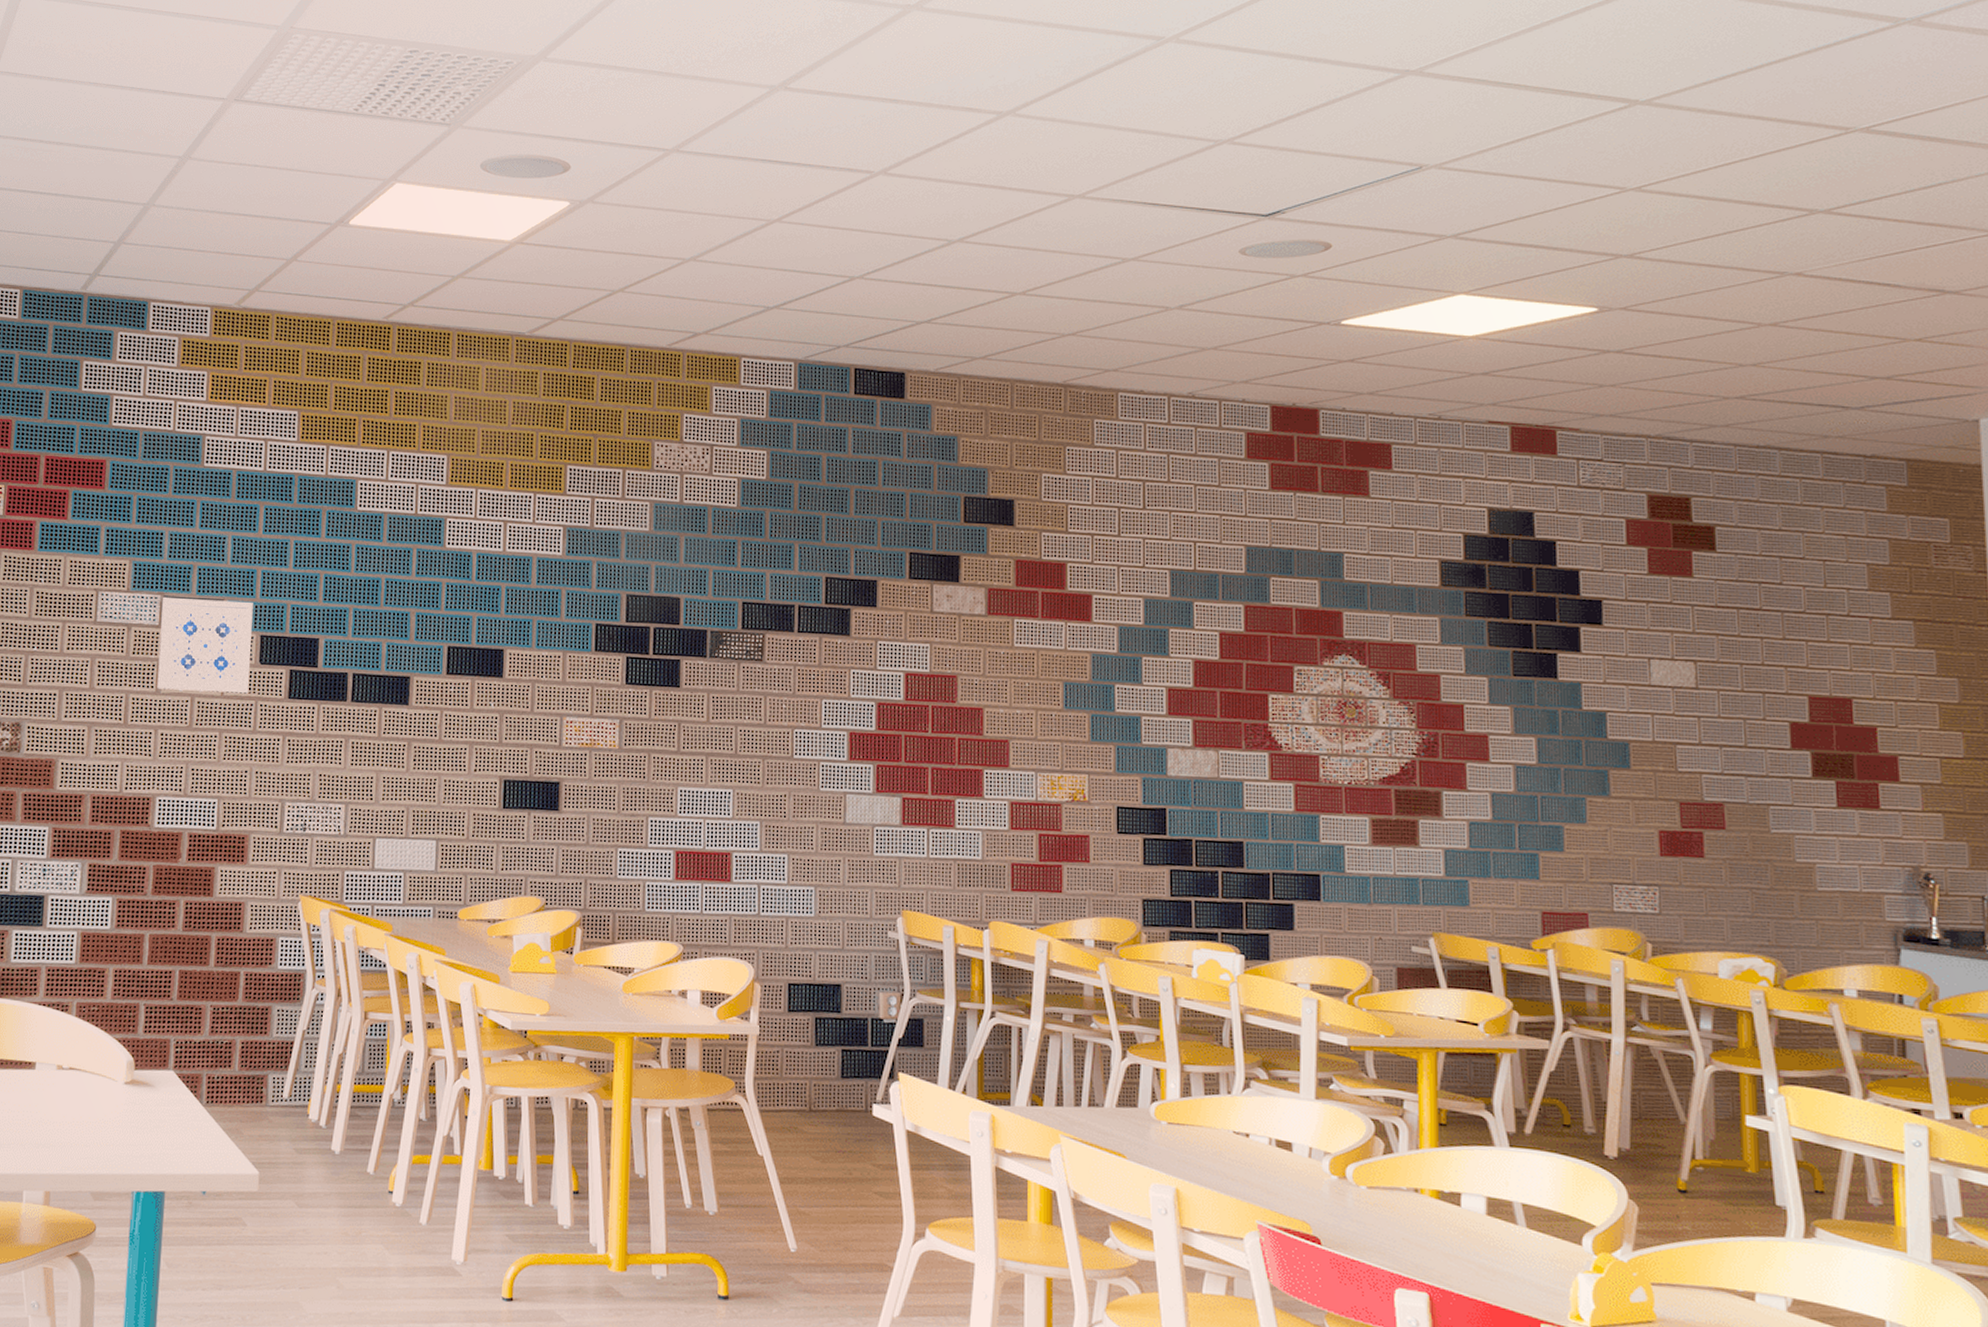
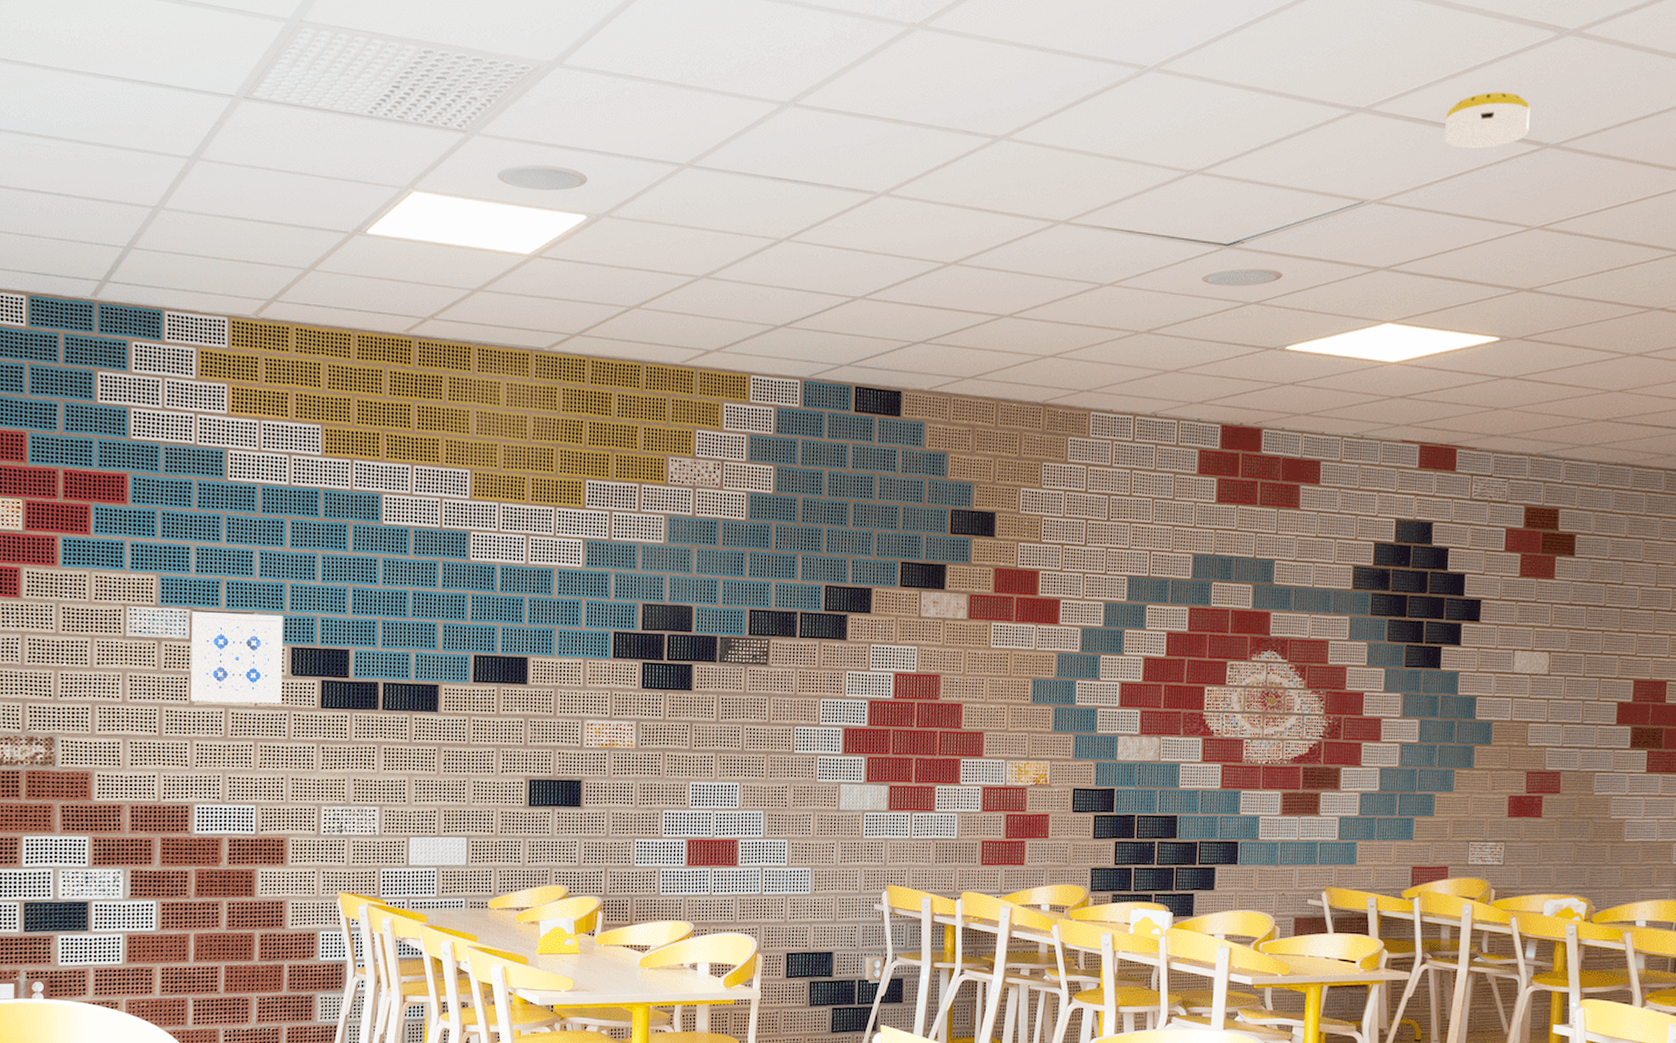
smoke detector: none [1512,48,1613,108] -> present [1445,92,1531,149]

